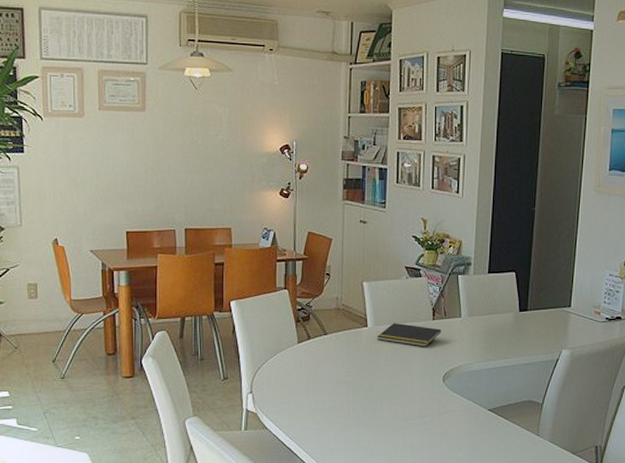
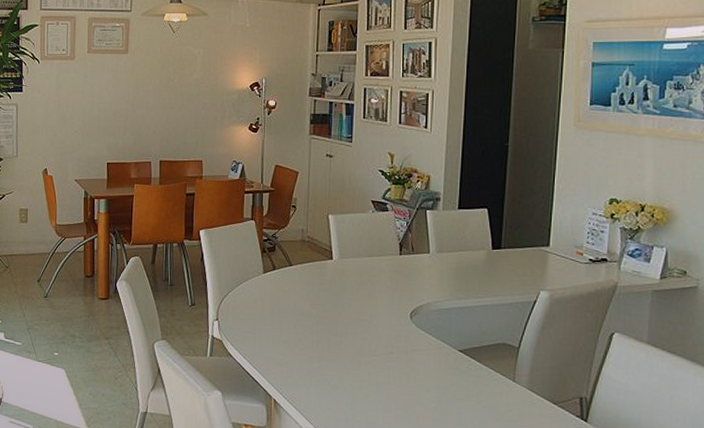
notepad: present [376,323,442,347] -> none [342,257,409,282]

